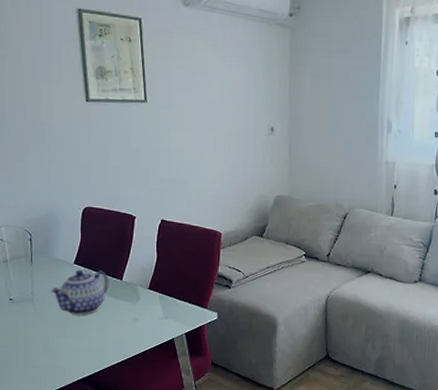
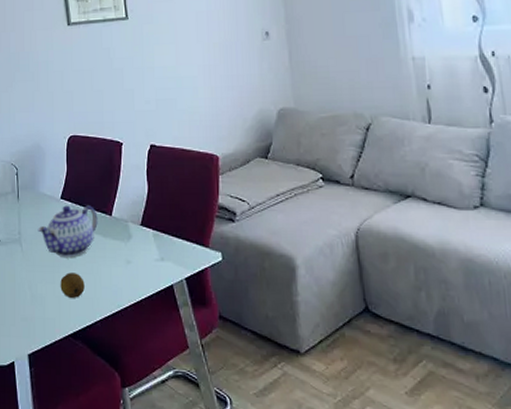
fruit: none [71,328,94,351] -> present [60,272,85,299]

